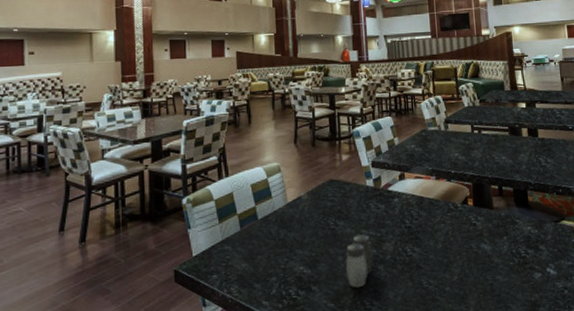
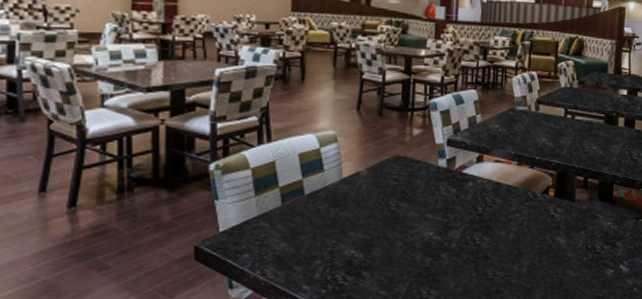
salt and pepper shaker: present [345,233,373,288] -> none [403,218,436,276]

